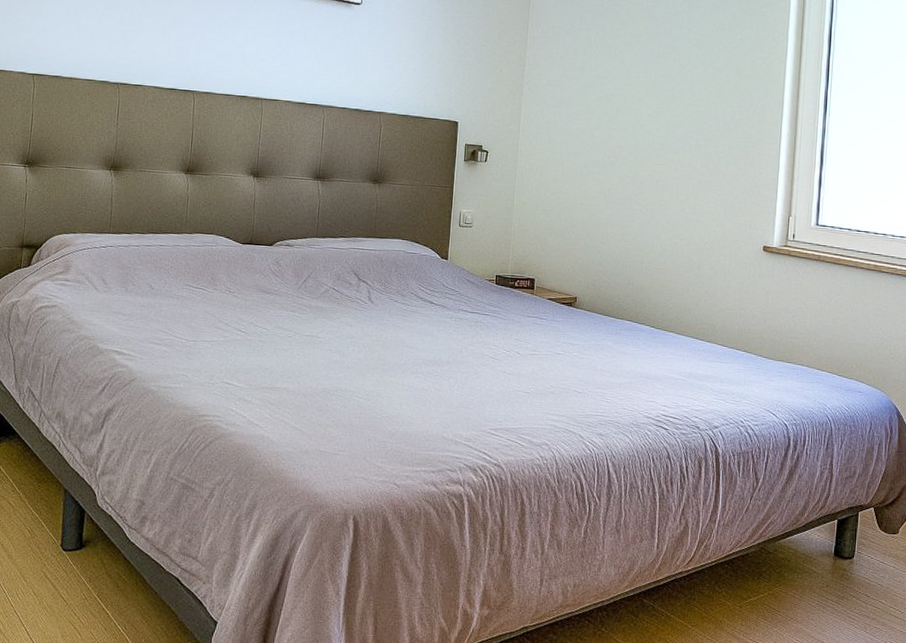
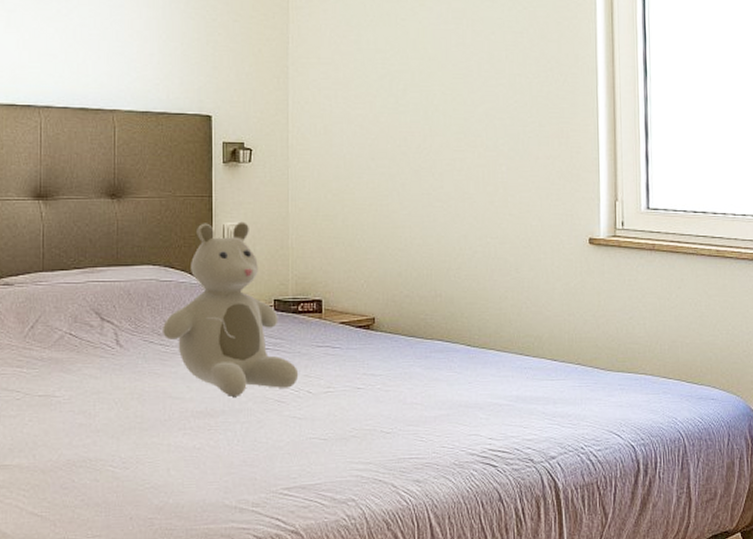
teddy bear: none [405,208,511,351] -> present [163,221,299,396]

